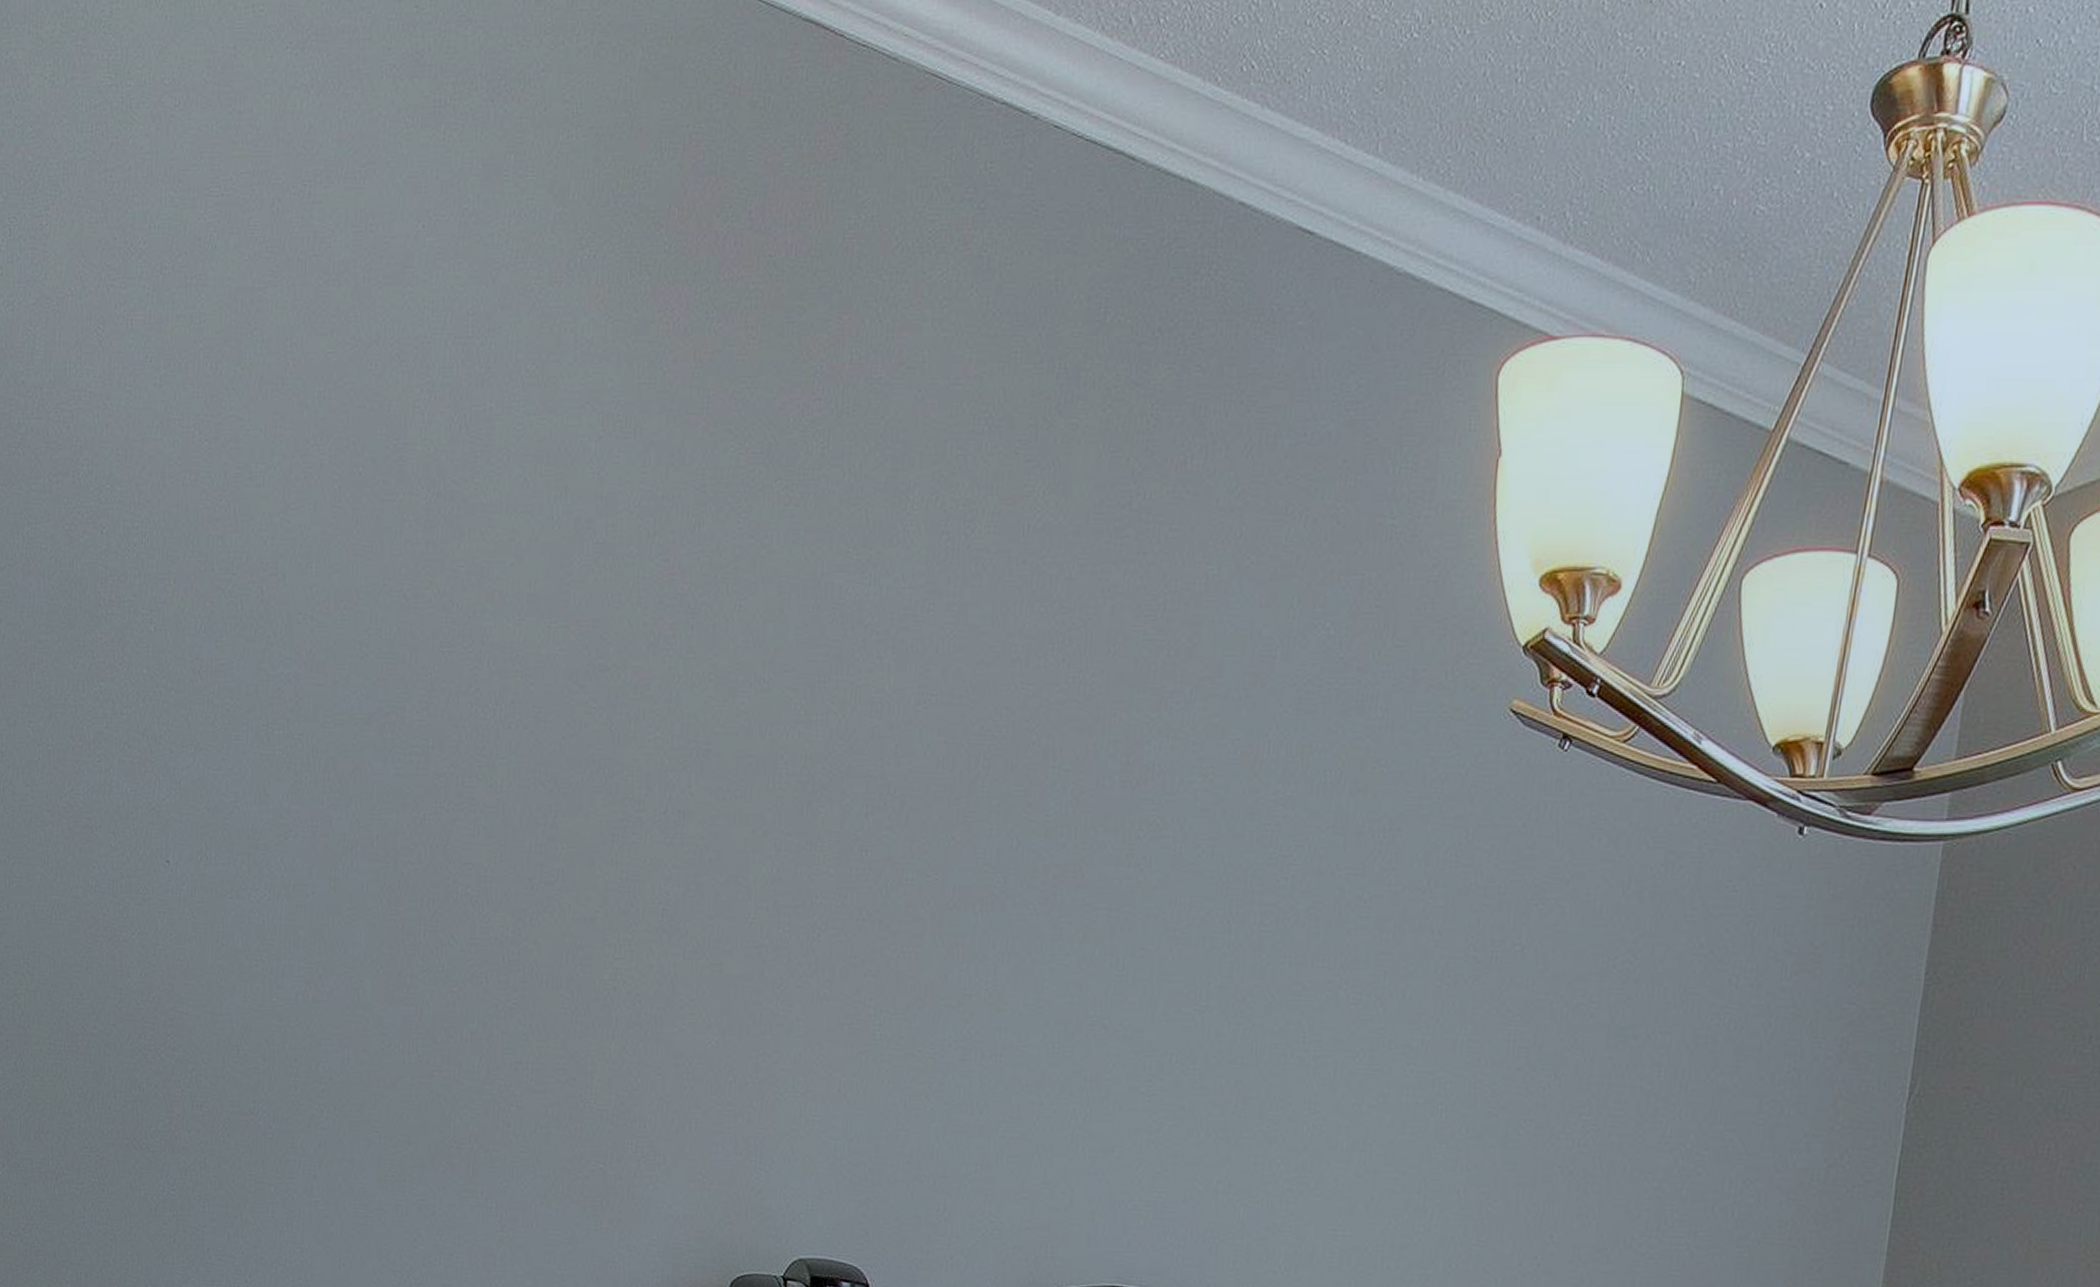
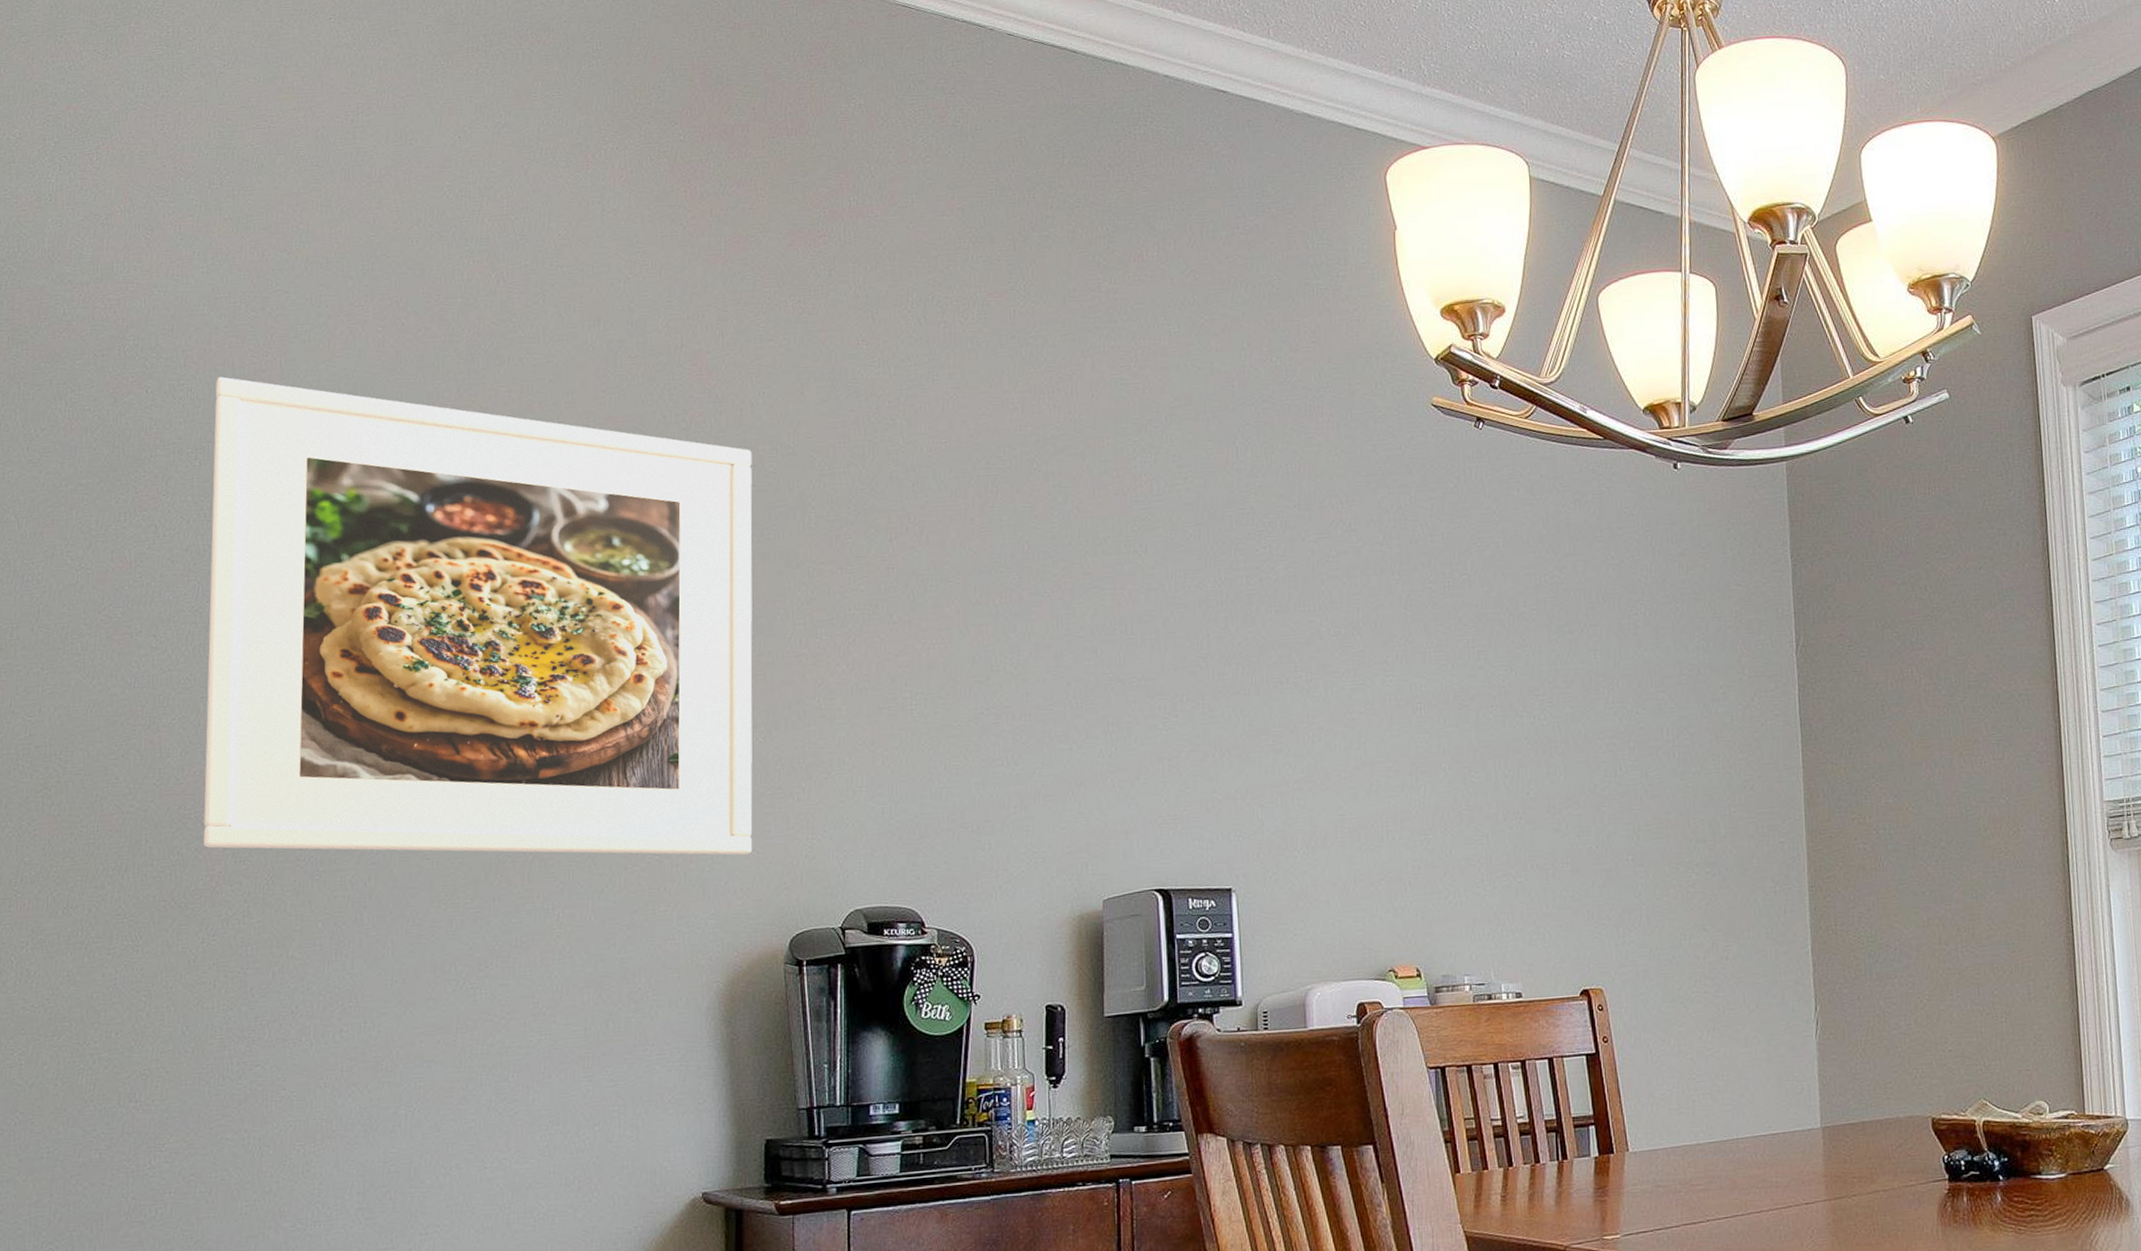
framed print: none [162,521,723,1177] -> present [203,376,753,855]

